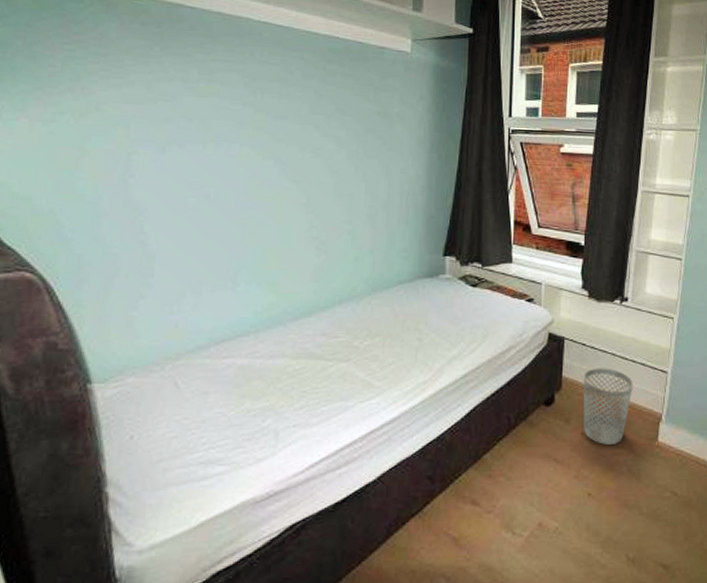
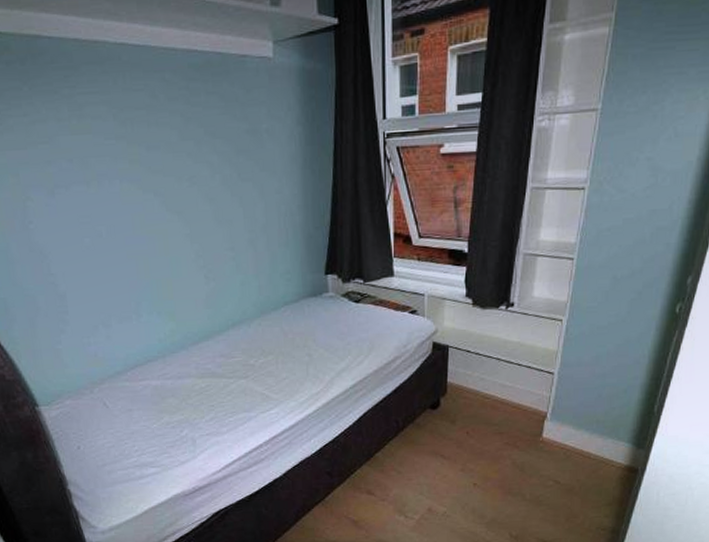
wastebasket: present [583,368,633,445] -> none [468,372,518,442]

